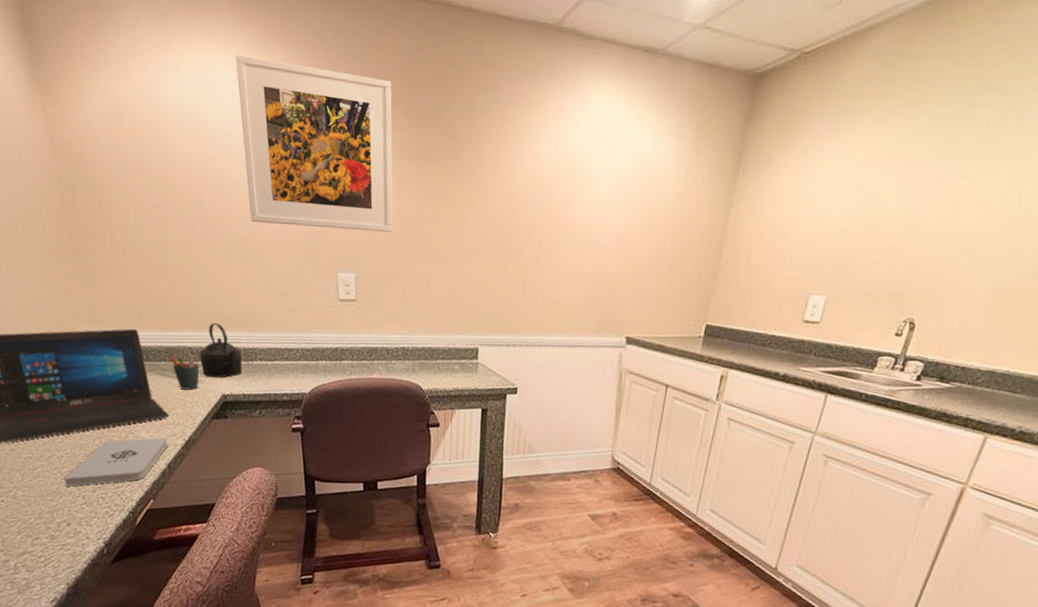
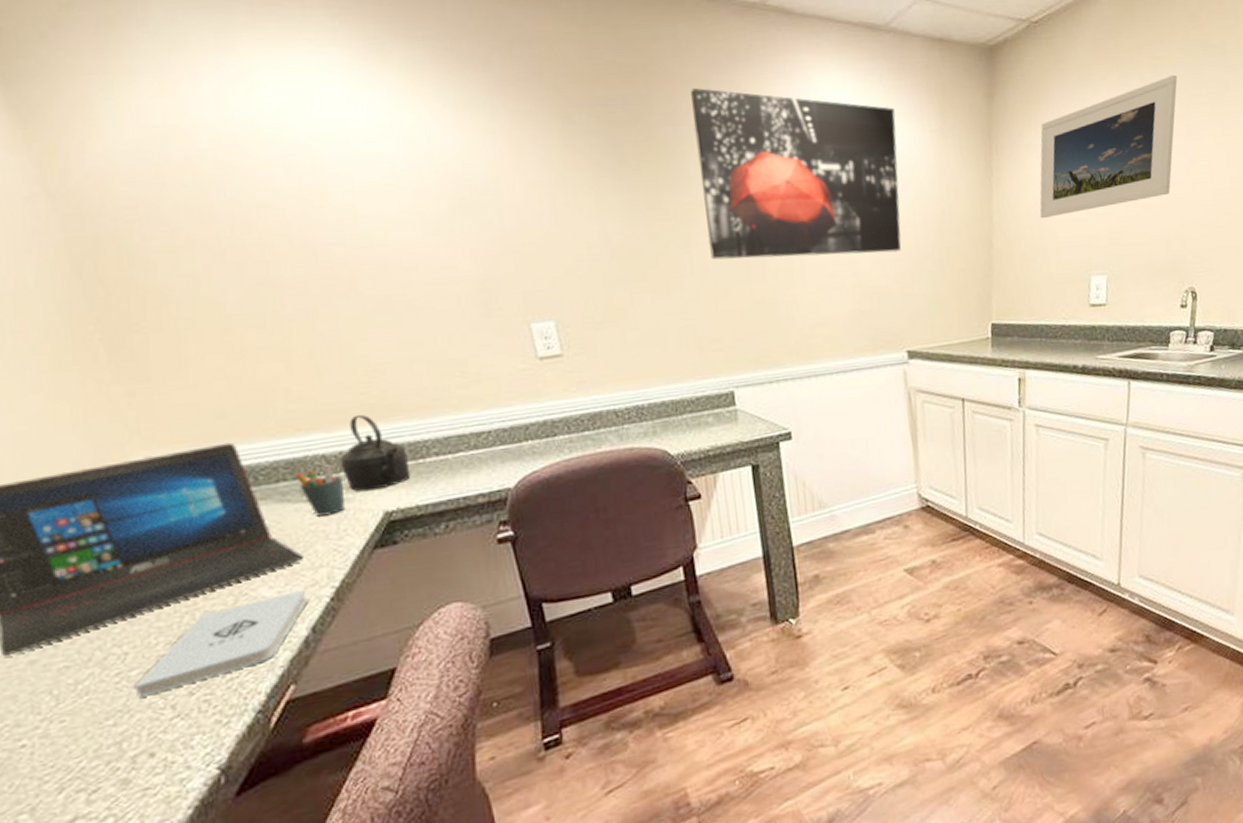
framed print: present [235,55,393,233] -> none [337,55,597,273]
wall art: none [479,96,656,252] -> present [691,88,902,260]
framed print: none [772,112,945,238] -> present [1040,75,1178,219]

